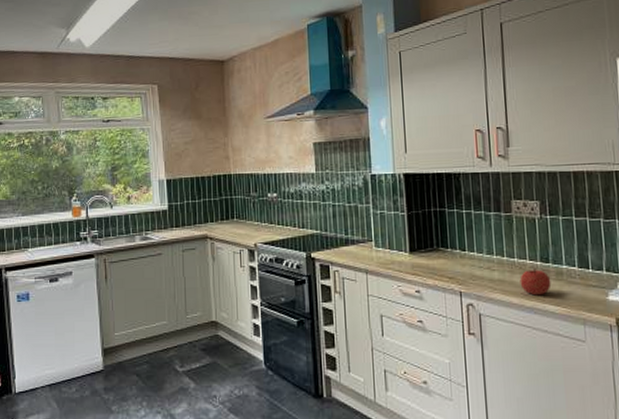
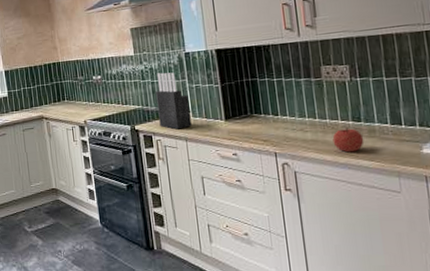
knife block: none [337,194,374,260] -> present [156,72,192,130]

